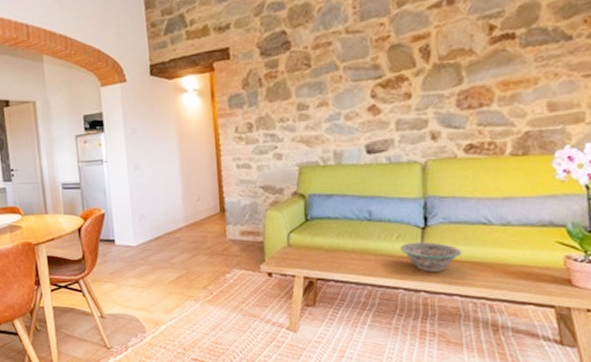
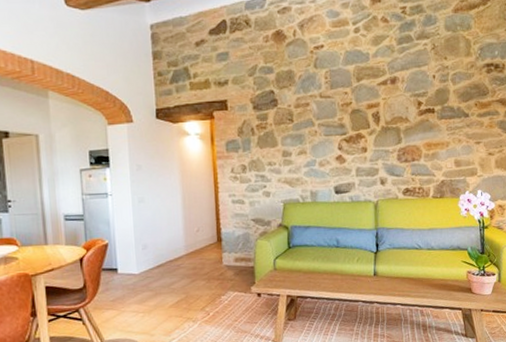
decorative bowl: present [400,241,462,272] -> none [359,263,402,287]

